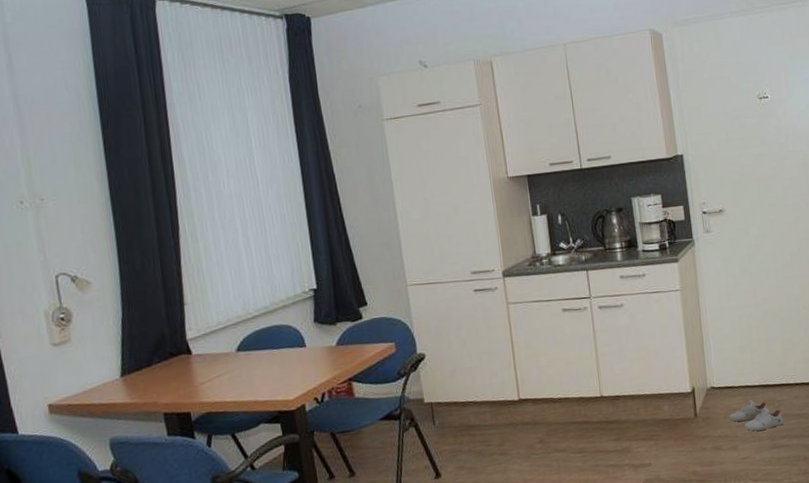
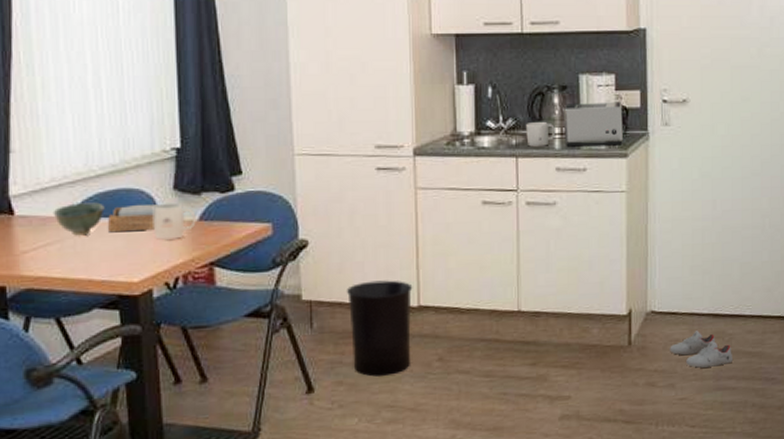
bowl: none [221,338,262,367] -> present [53,202,105,236]
napkin holder: none [265,336,303,362] -> present [108,204,157,233]
mug: none [299,332,335,364] -> present [152,202,196,241]
waste bin: none [459,380,517,460] -> present [346,280,413,376]
mug: none [592,238,617,261] -> present [526,121,556,148]
toaster: none [622,216,674,259] -> present [564,101,627,148]

